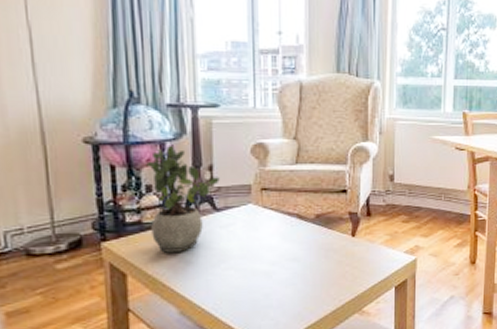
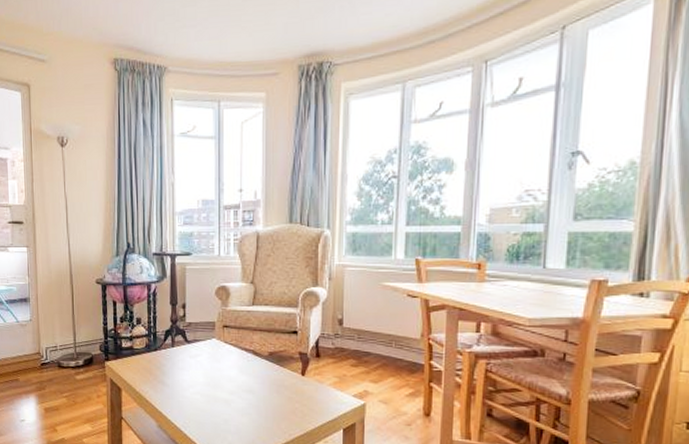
potted plant: present [146,145,220,254] -> none [137,286,190,376]

